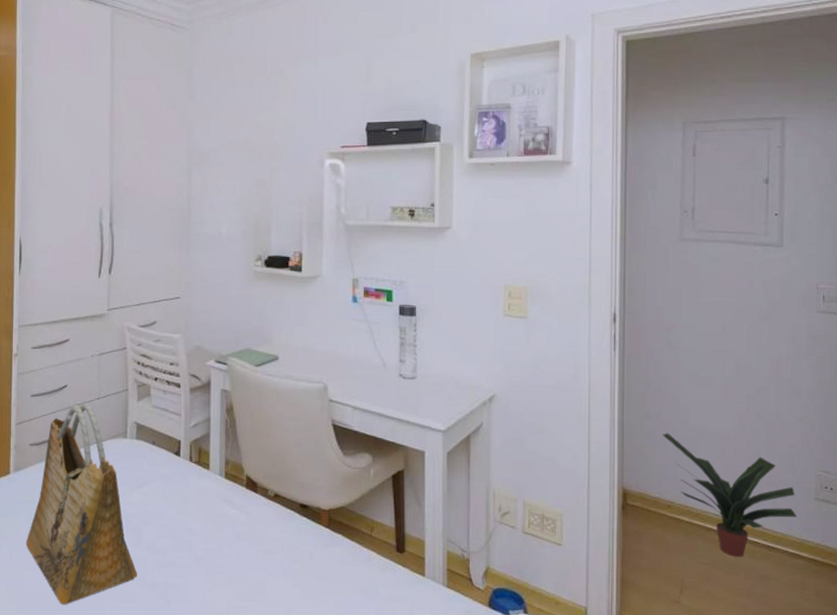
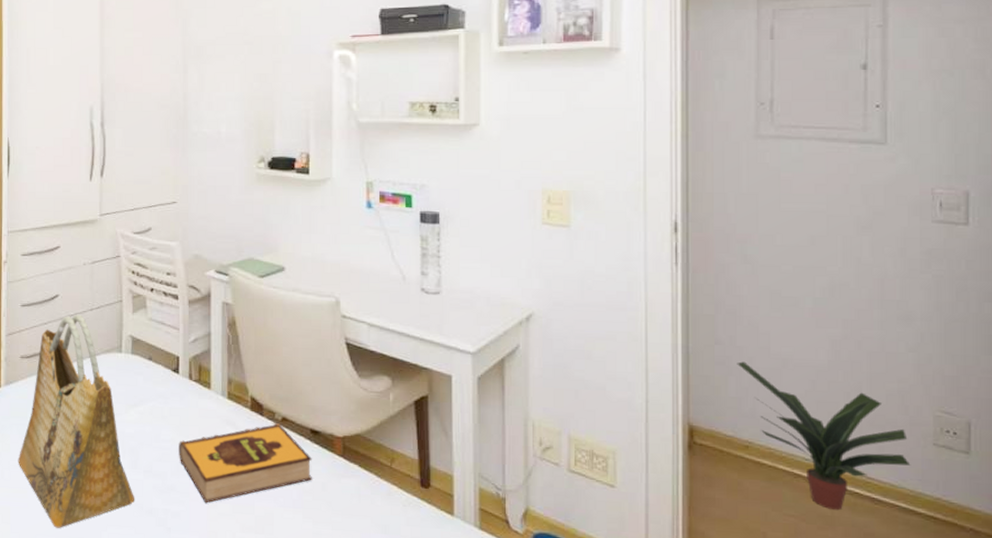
hardback book: none [179,499,301,575] -> present [179,423,312,503]

